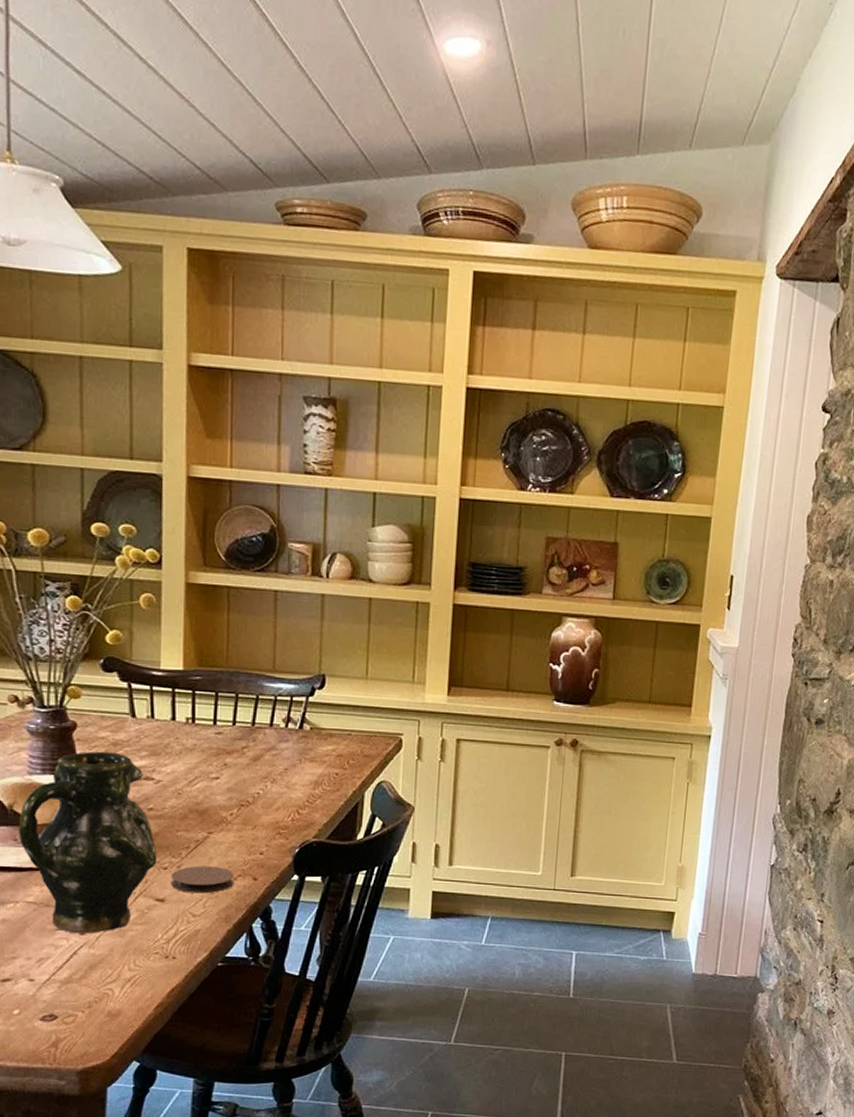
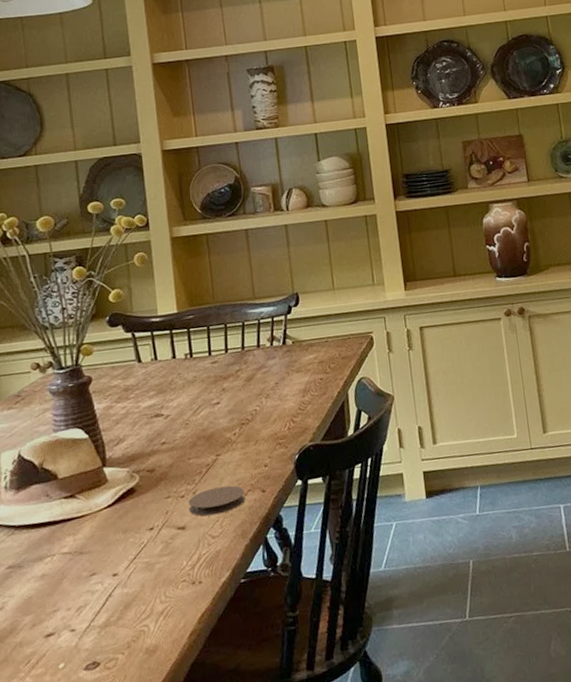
ceramic pitcher: present [18,751,157,934] -> none [49,397,175,576]

